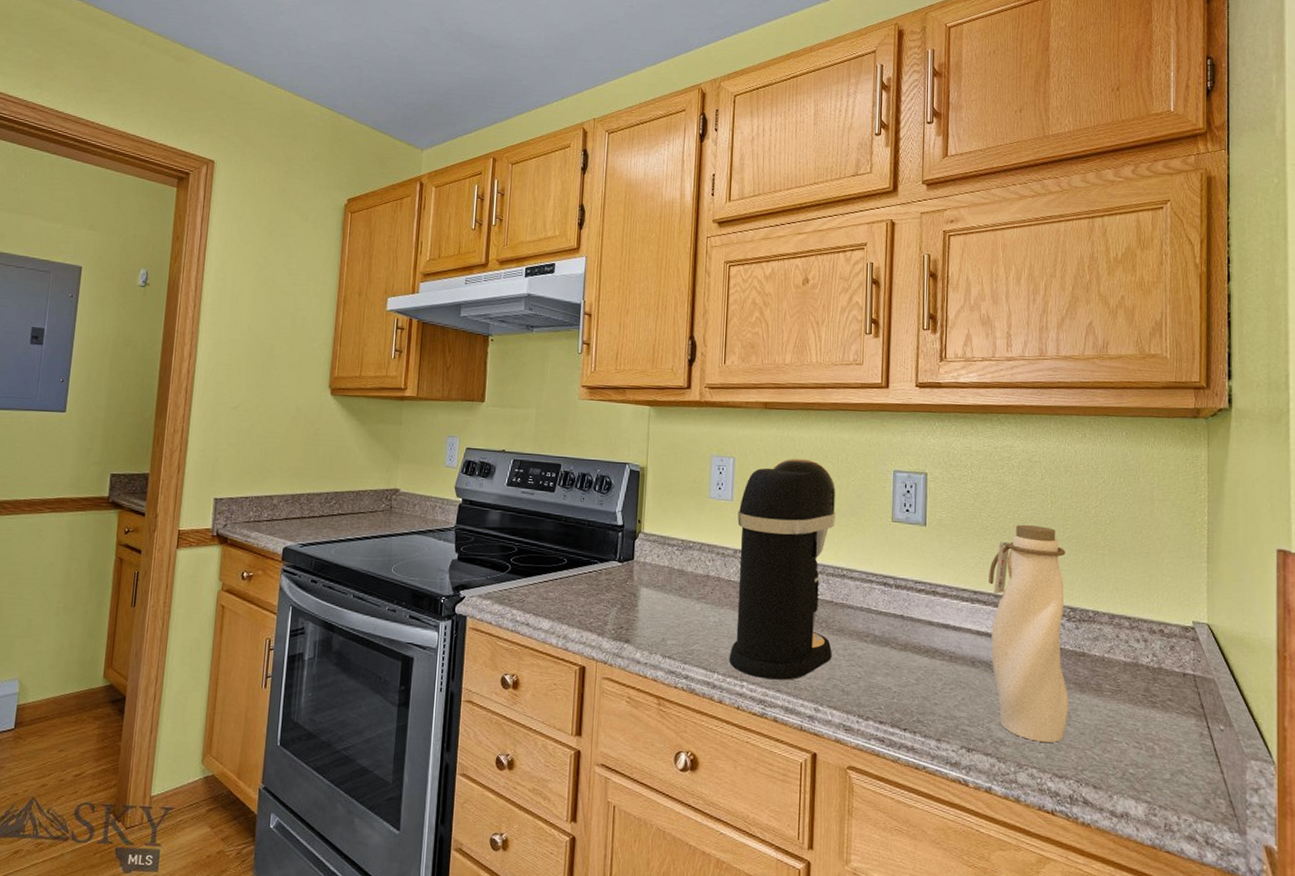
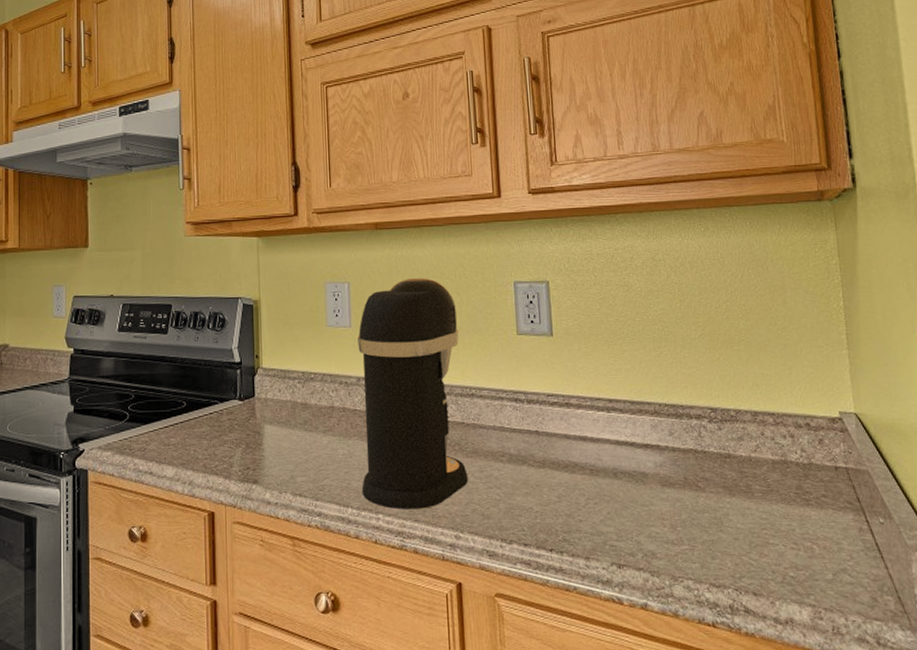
water bottle: present [989,524,1068,743] -> none [622,325,720,551]

